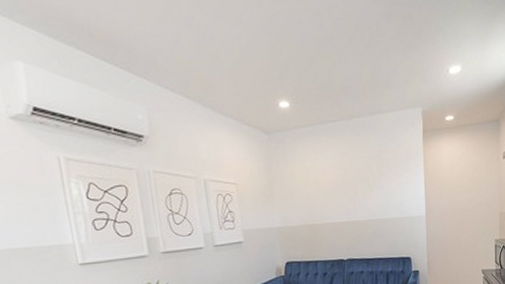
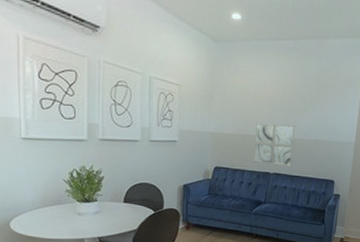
wall art: none [322,207,365,252] -> present [254,123,295,167]

